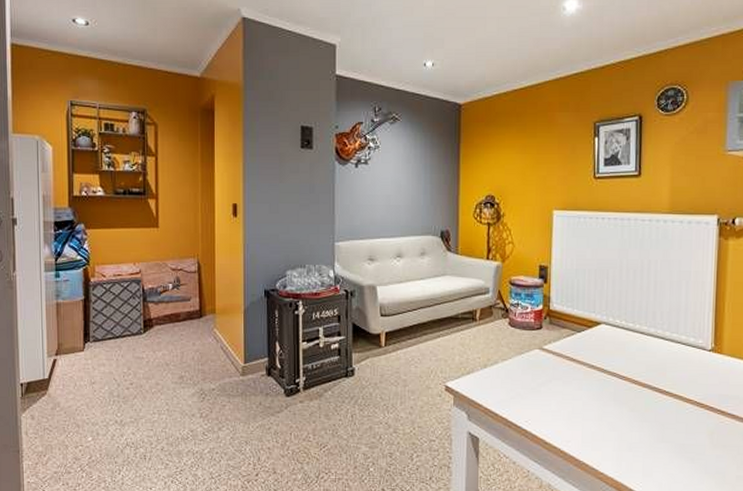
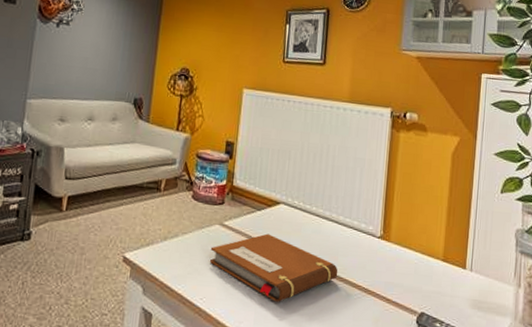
notebook: none [531,354,667,420] -> present [209,233,338,302]

